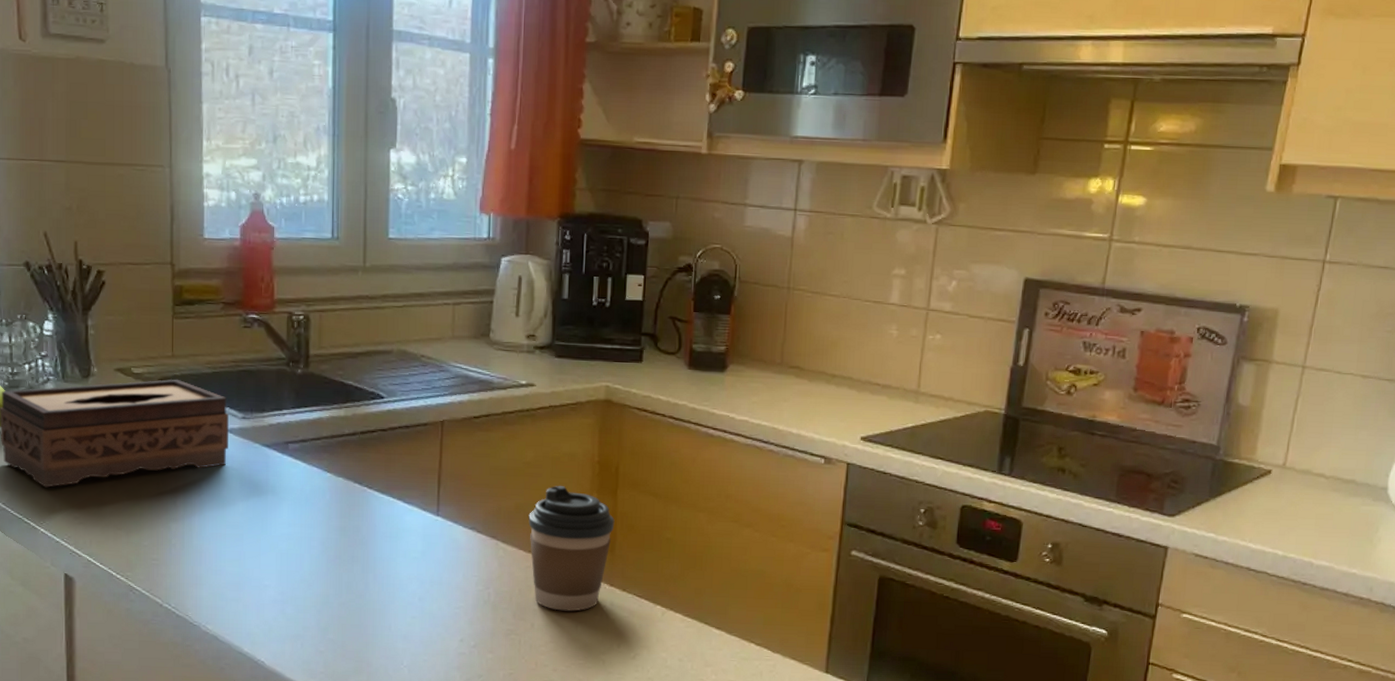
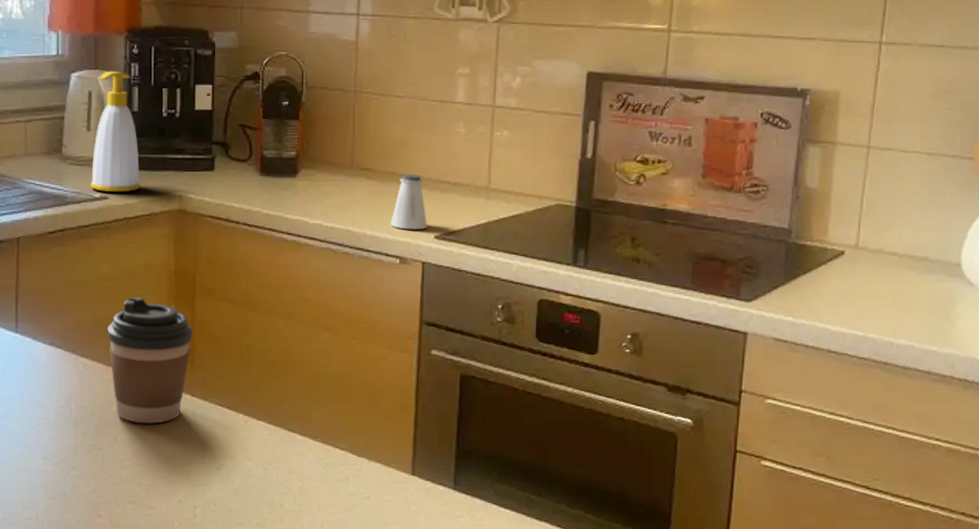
soap bottle: none [517,256,568,380] -> present [90,71,141,193]
saltshaker: none [817,374,855,431] -> present [391,174,428,230]

